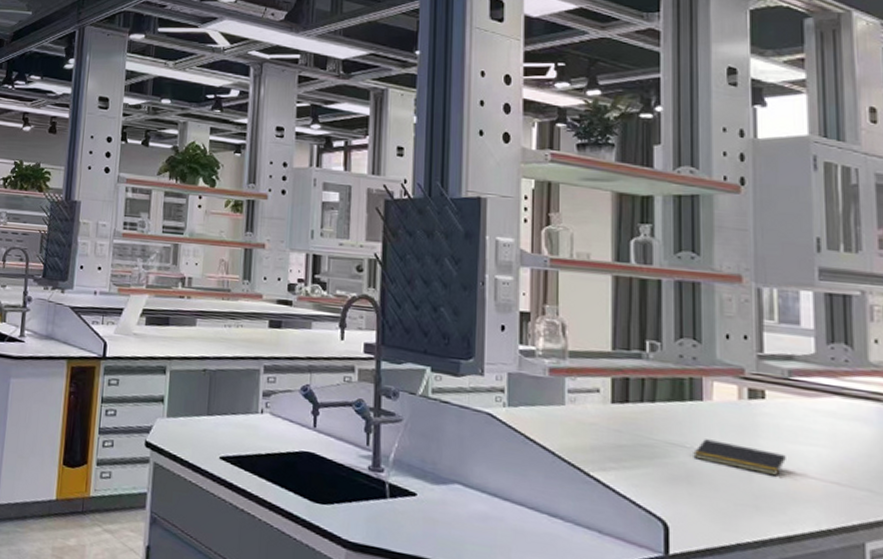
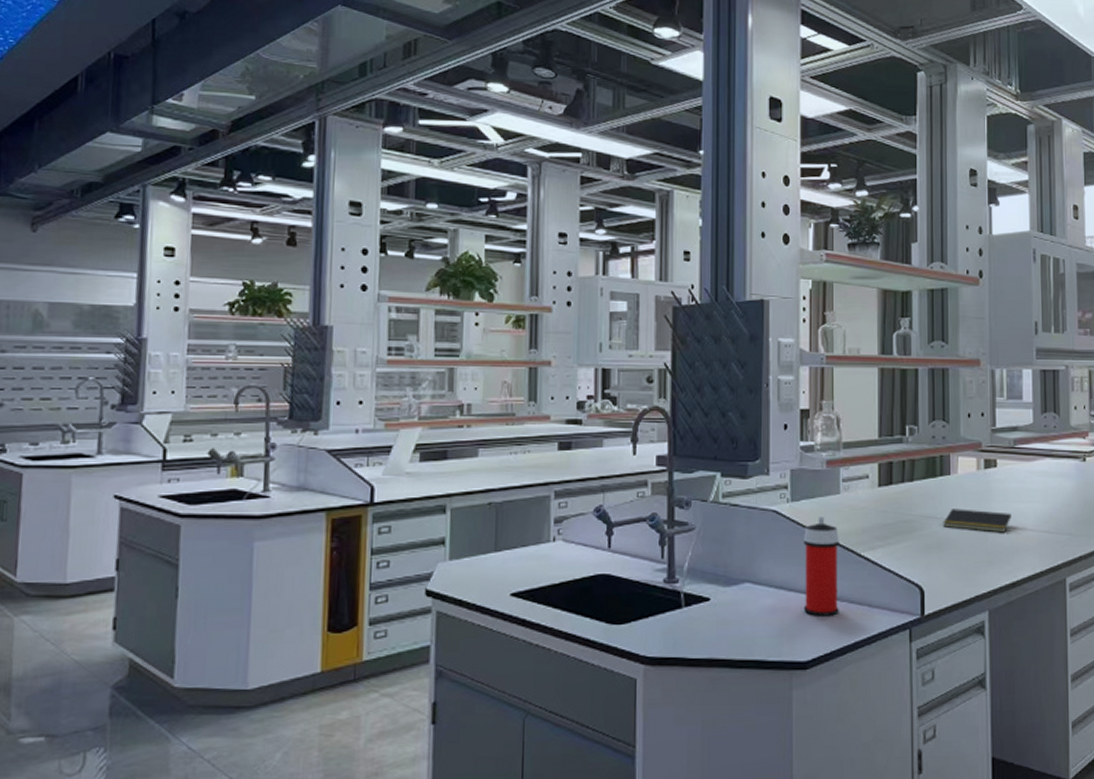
spray can: none [521,426,563,536] -> present [804,516,839,616]

